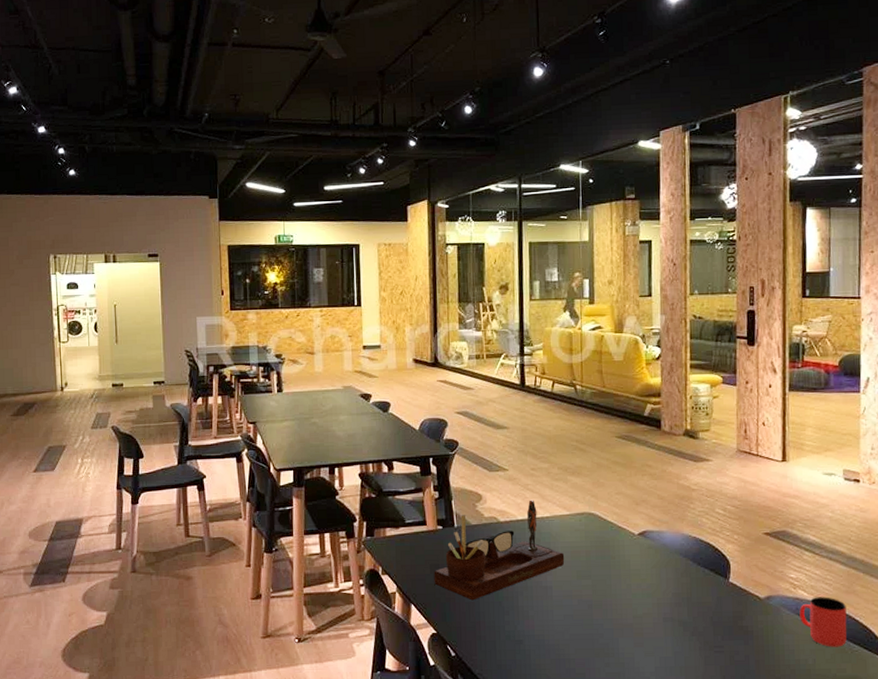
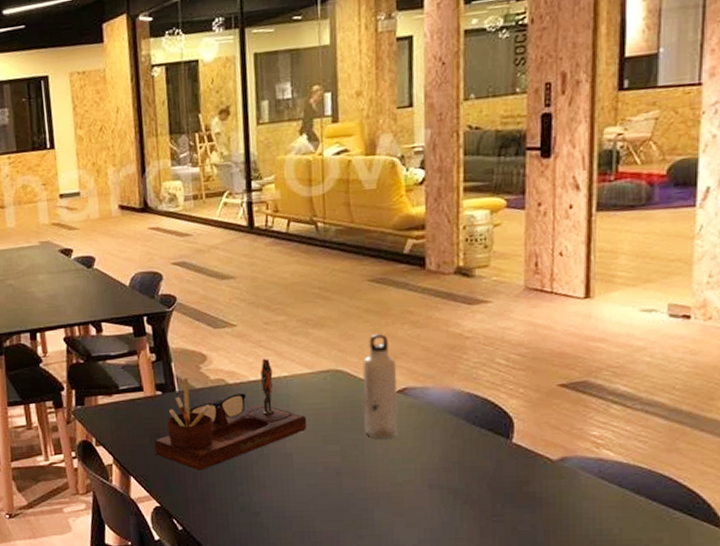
water bottle: none [611,483,639,575] -> present [362,334,398,439]
cup: present [799,597,847,647] -> none [603,456,666,514]

